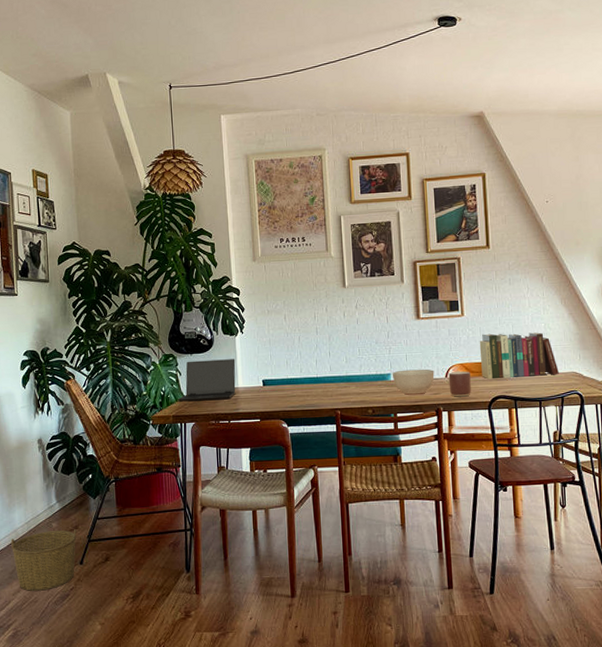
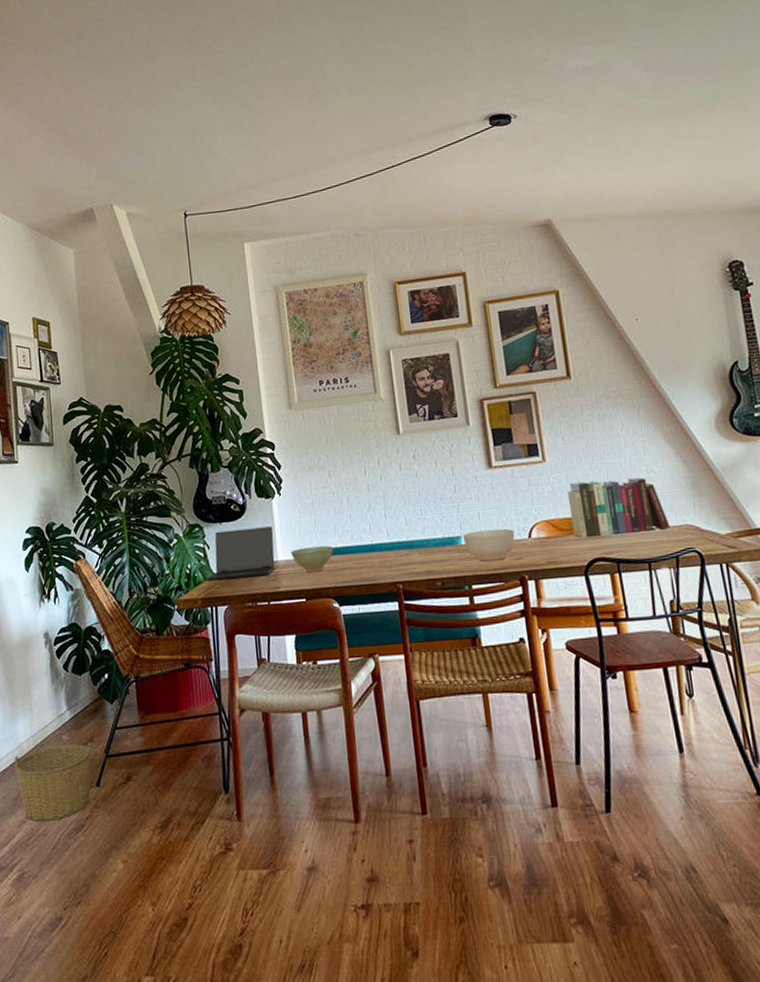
bowl: none [249,377,285,398] -> present [290,545,334,573]
mug: present [448,371,471,397] -> none [532,529,562,562]

